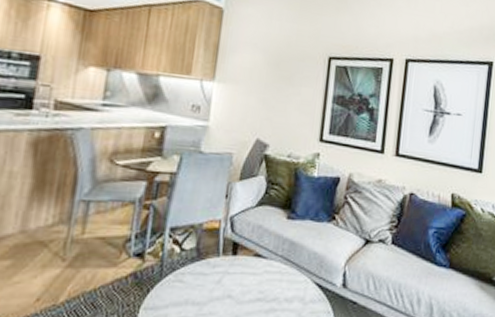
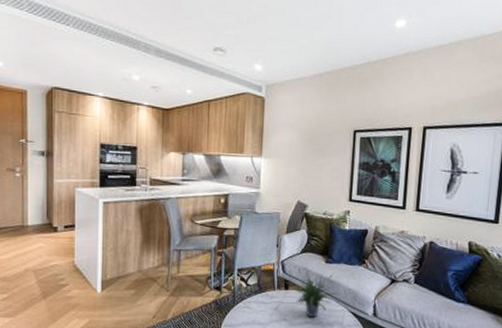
potted plant: none [233,224,304,292] -> present [285,267,341,318]

